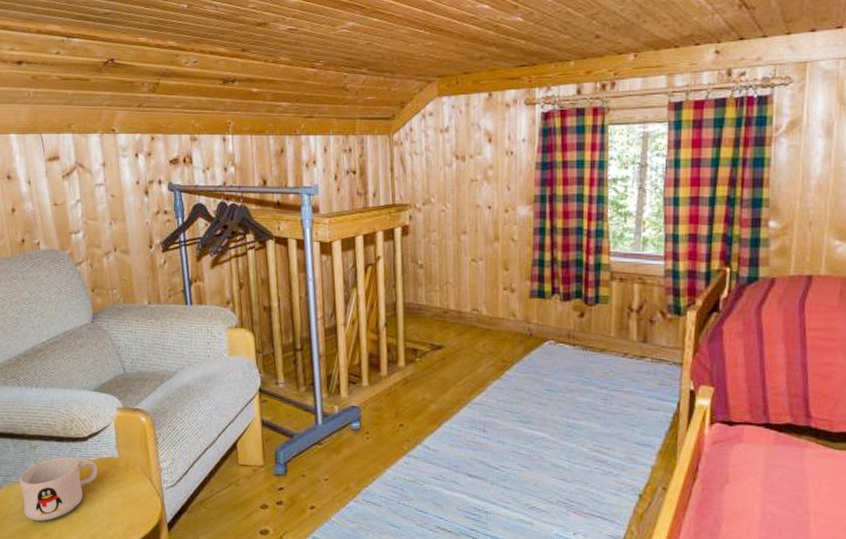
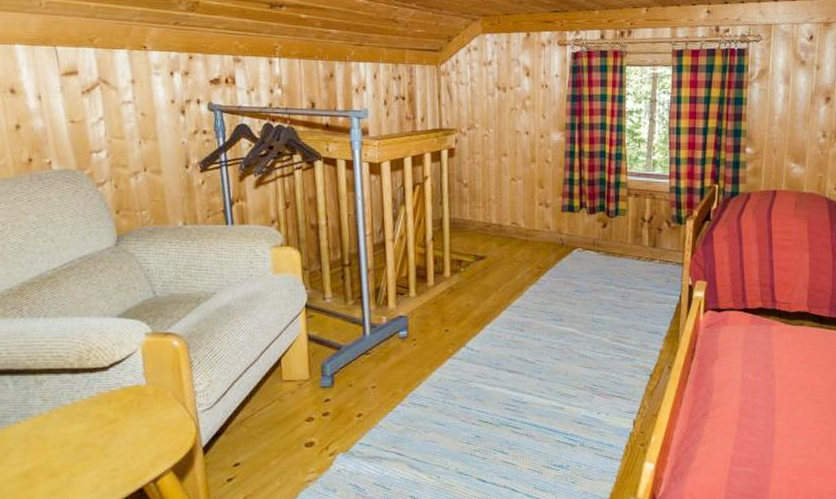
mug: present [19,456,98,521] -> none [21,389,121,461]

